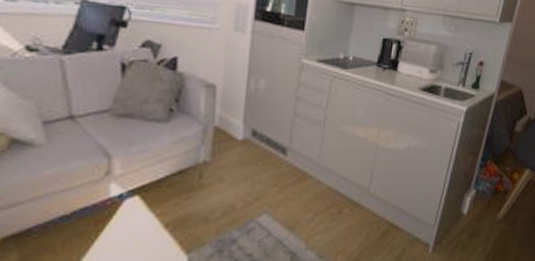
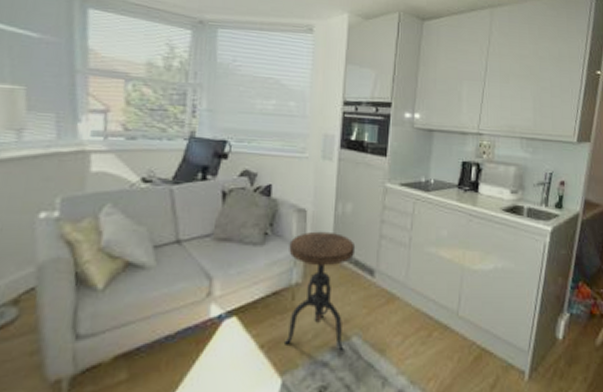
side table: none [190,108,268,229] -> present [283,231,356,351]

